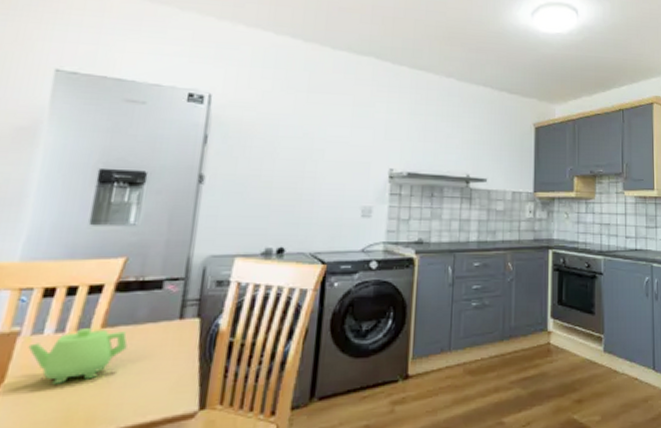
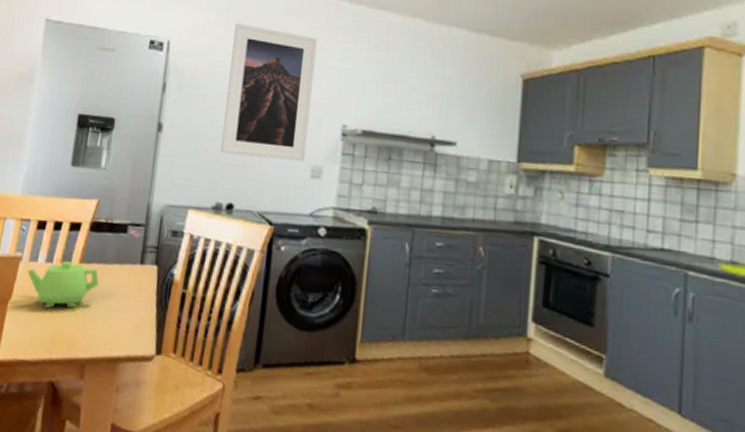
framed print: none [270,78,365,203] -> present [221,22,318,162]

